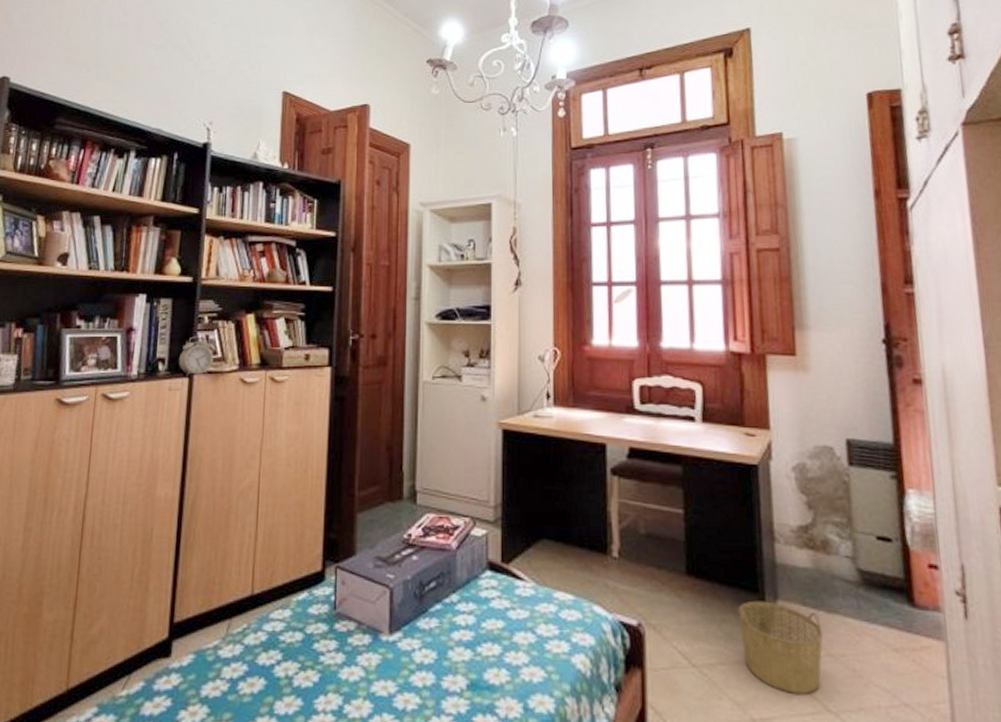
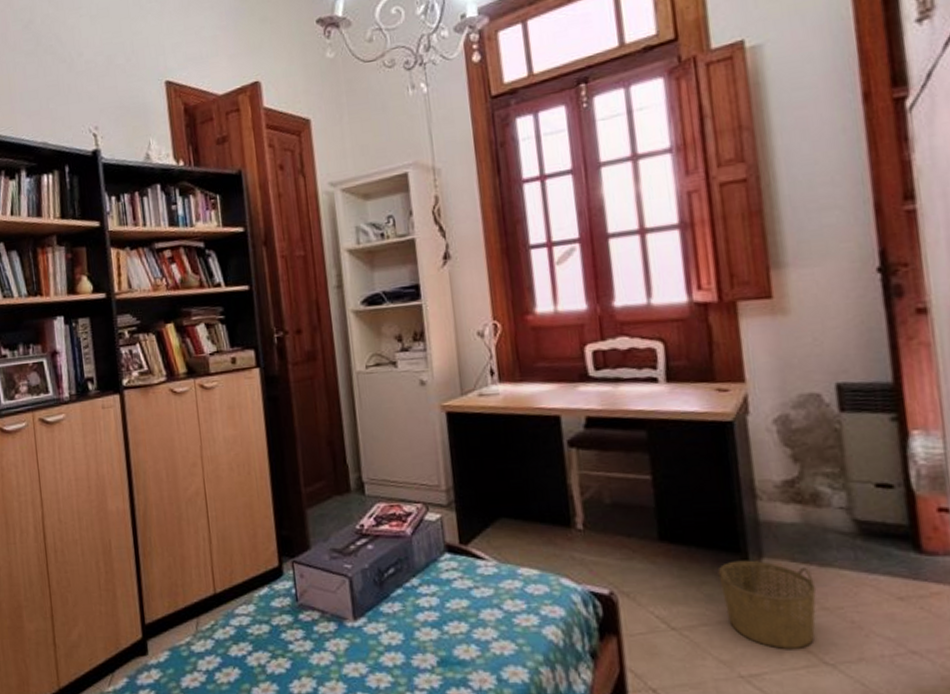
alarm clock: present [178,336,214,376] -> none [106,351,141,393]

